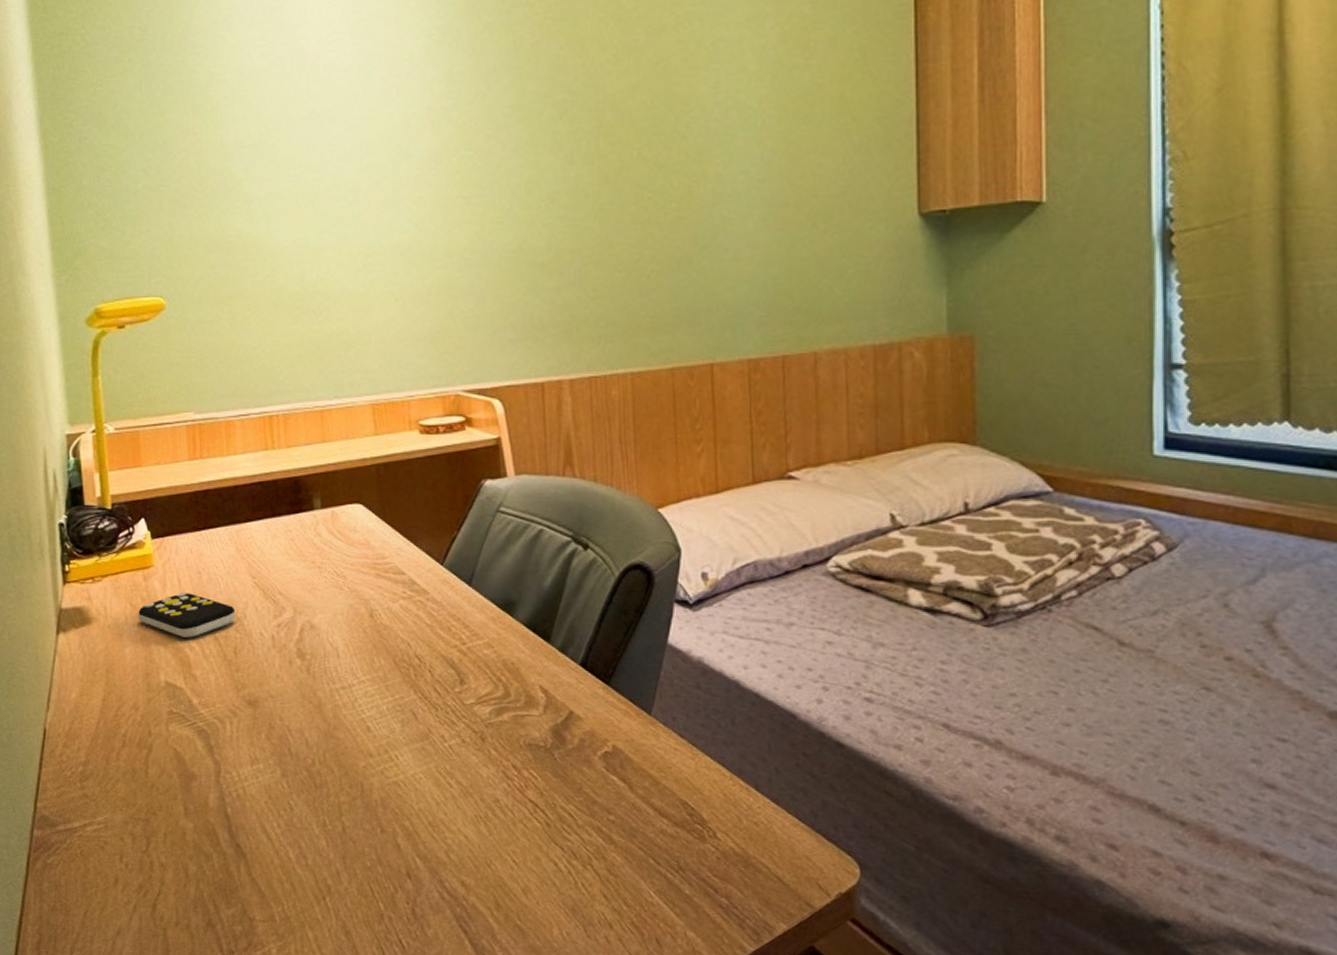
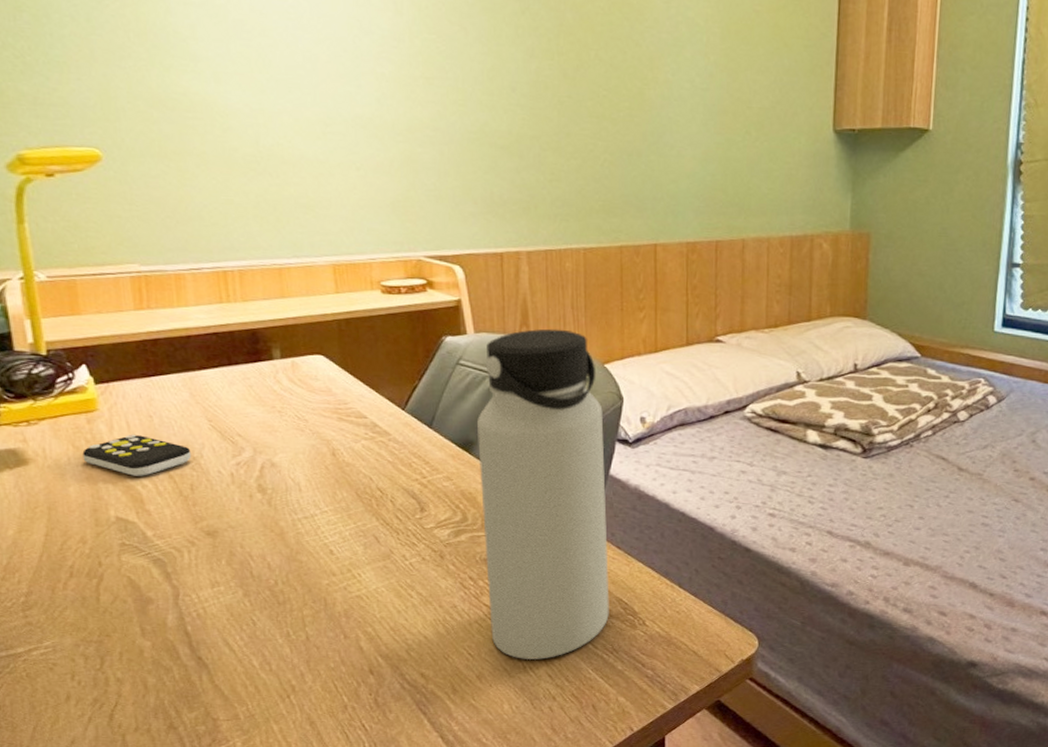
water bottle: none [518,468,673,874] -> present [476,328,609,659]

